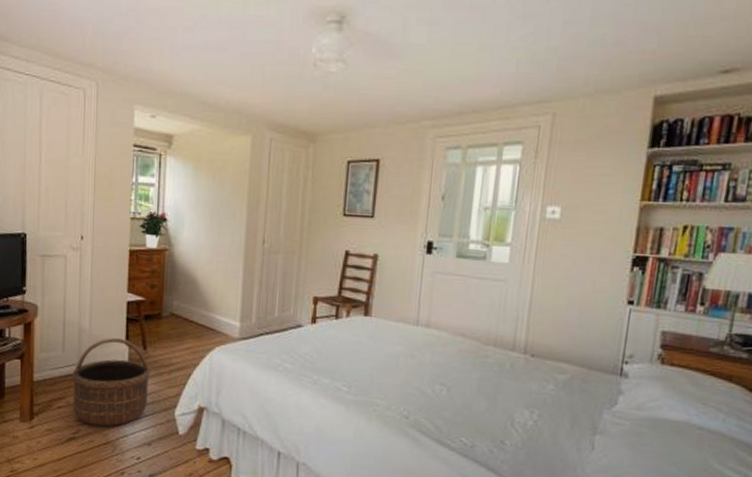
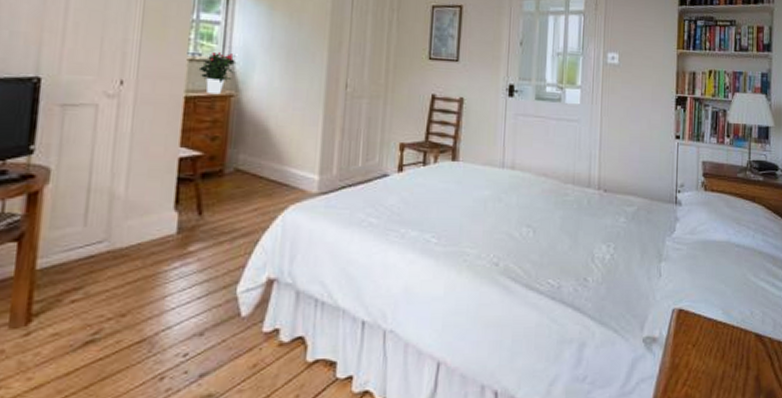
basket: present [71,337,150,427] -> none [93,202,206,319]

